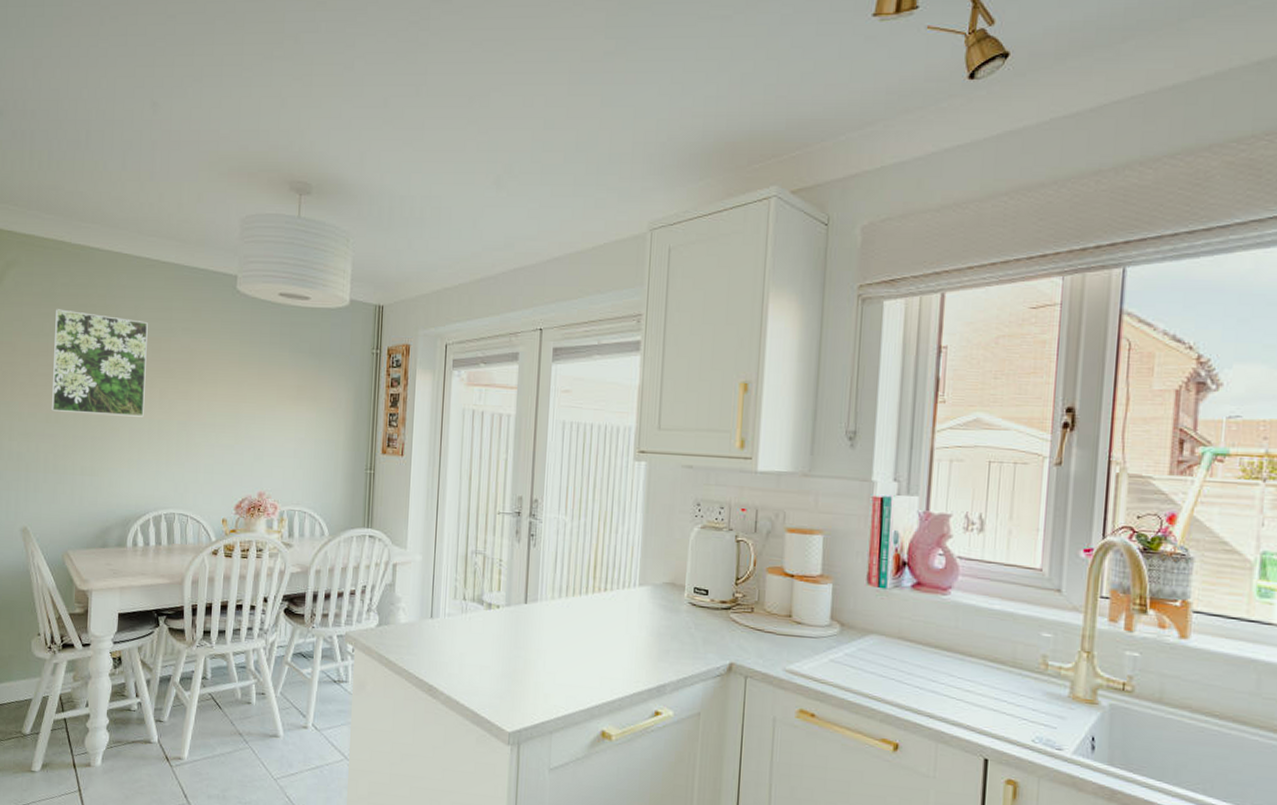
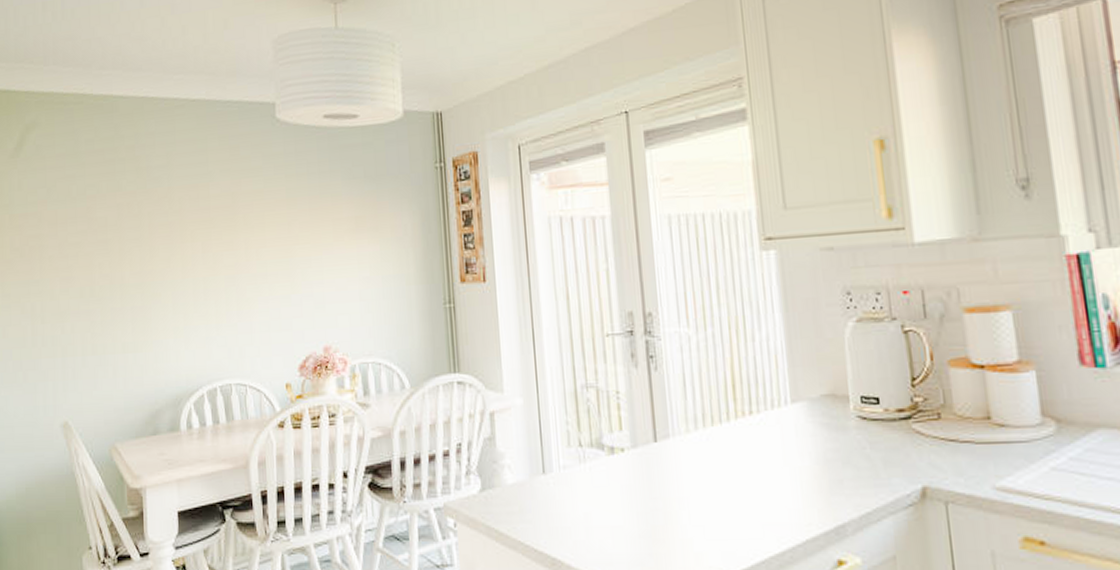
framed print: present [52,309,148,417] -> none [82,168,187,284]

